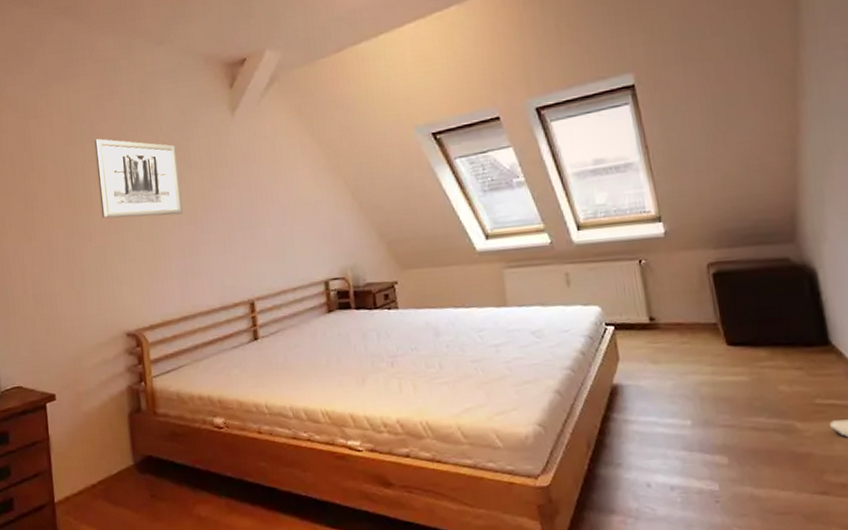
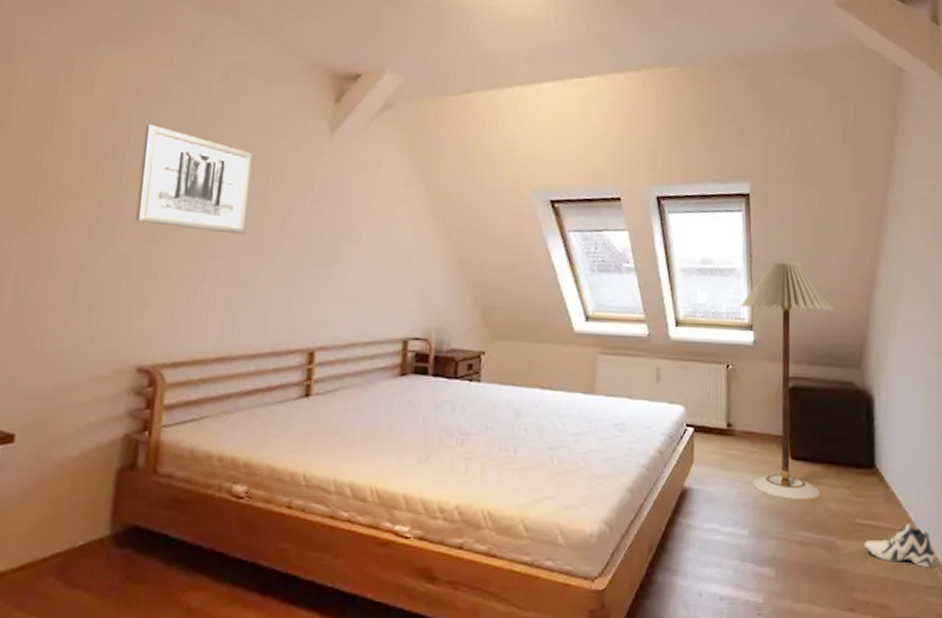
floor lamp: none [644,143,767,386] -> present [741,262,834,500]

